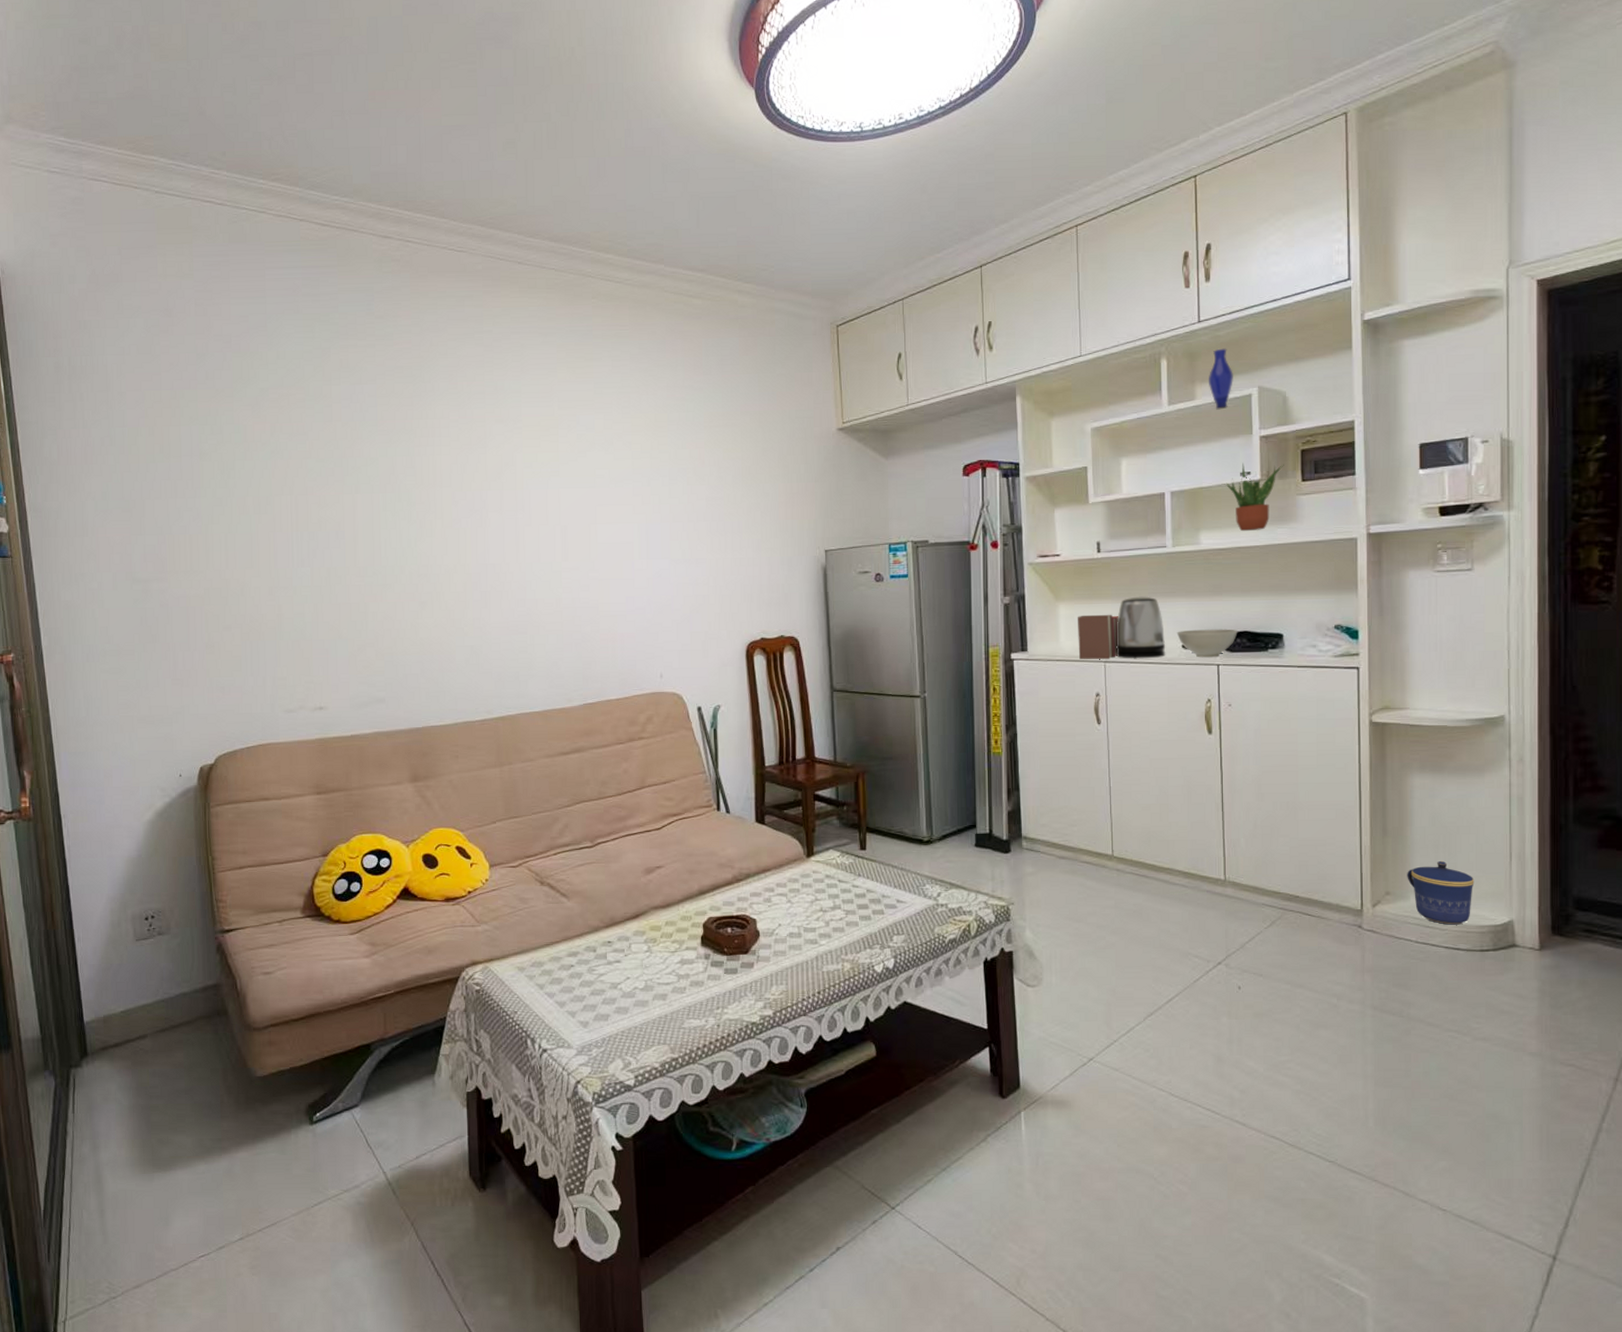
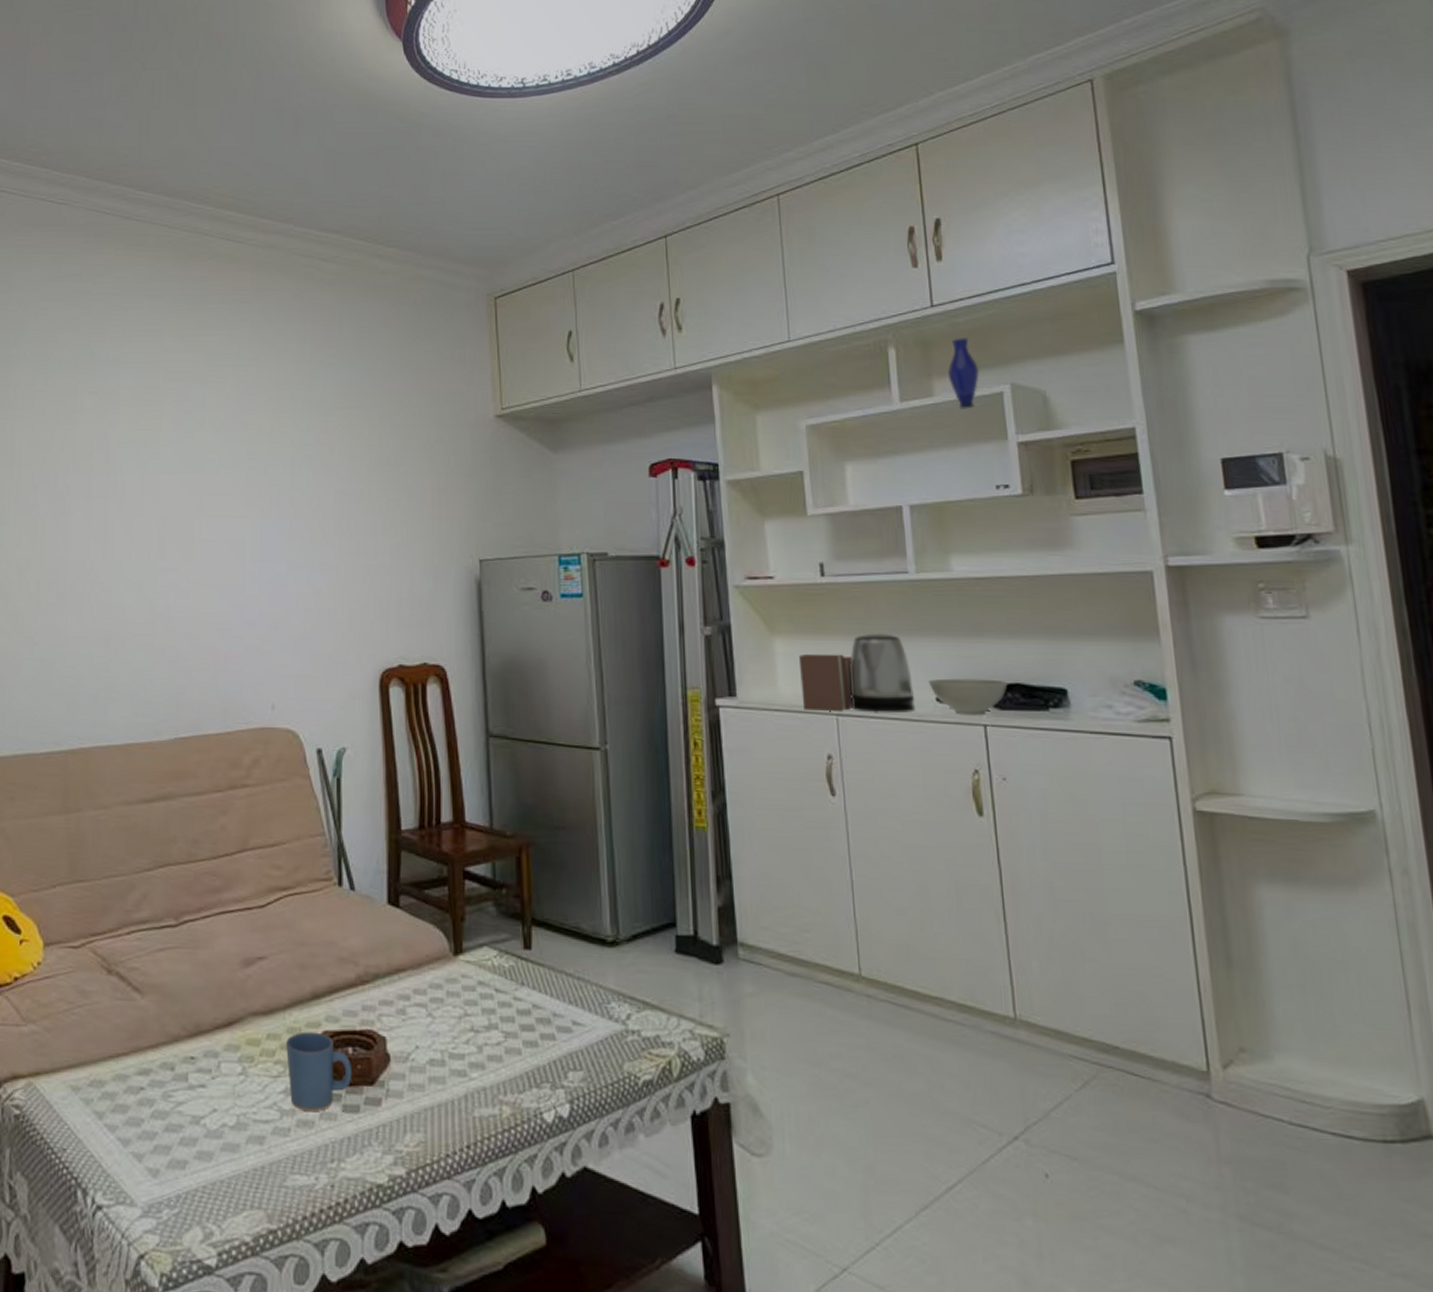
mug: none [680,918,732,975] -> present [286,1031,353,1112]
potted plant: present [1224,462,1284,532] -> none [976,473,1051,558]
decorative jar: present [1407,860,1475,925] -> none [1266,1007,1363,1102]

